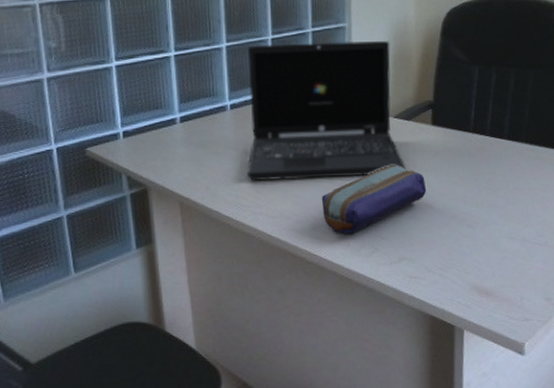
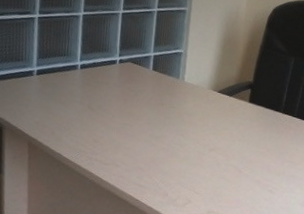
laptop: present [246,41,405,182] -> none [87,17,222,139]
pencil case: present [321,165,427,235] -> none [148,132,238,187]

